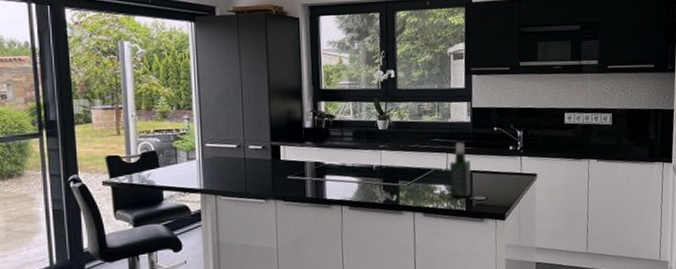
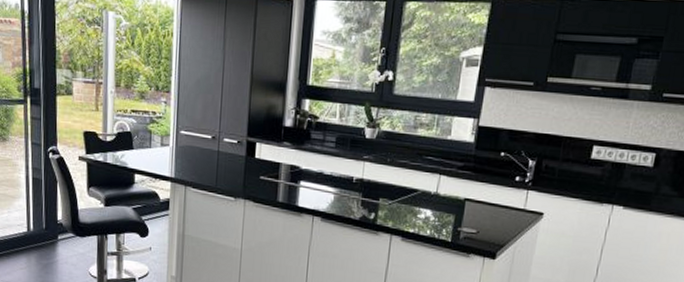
spray bottle: present [449,143,472,198] -> none [435,164,466,228]

